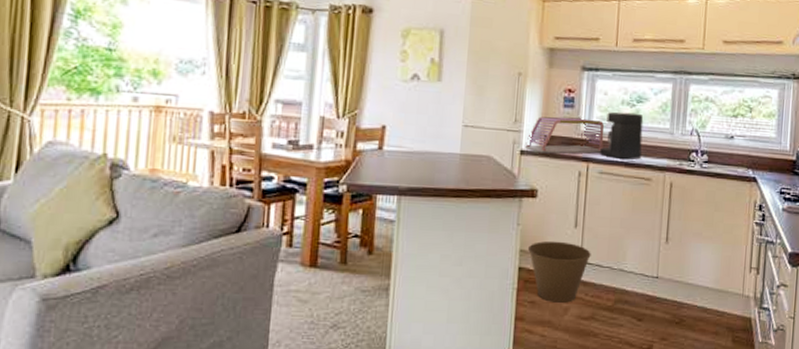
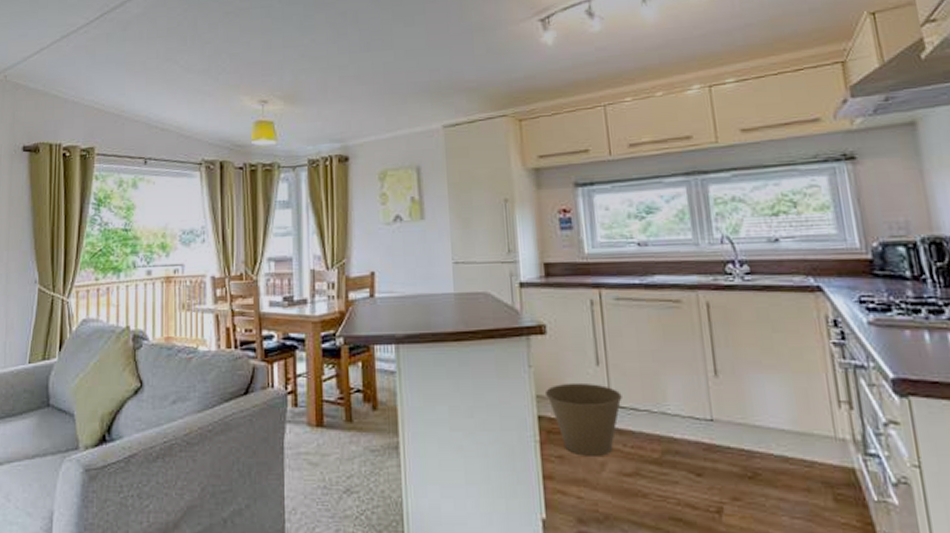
dish rack: present [525,116,605,154] -> none [524,239,615,284]
coffee maker: present [600,111,644,160] -> none [612,225,663,282]

